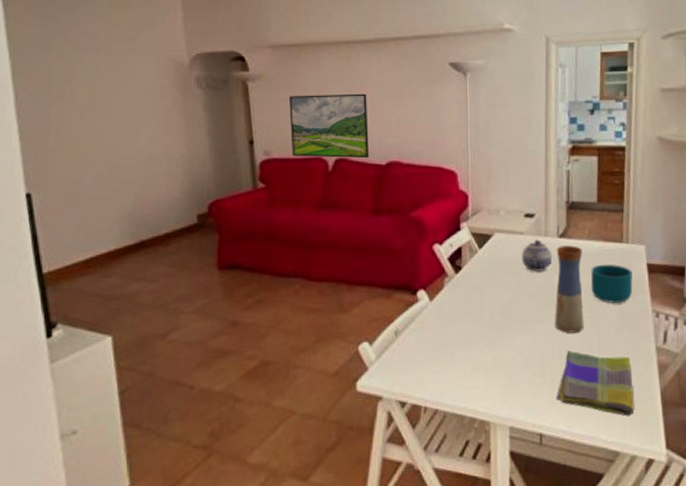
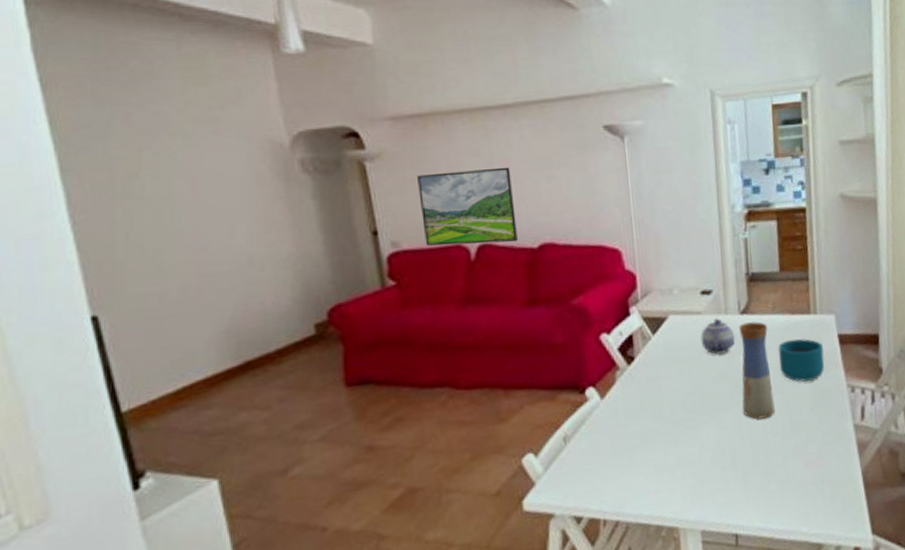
dish towel: present [555,351,634,417] -> none [749,438,836,504]

